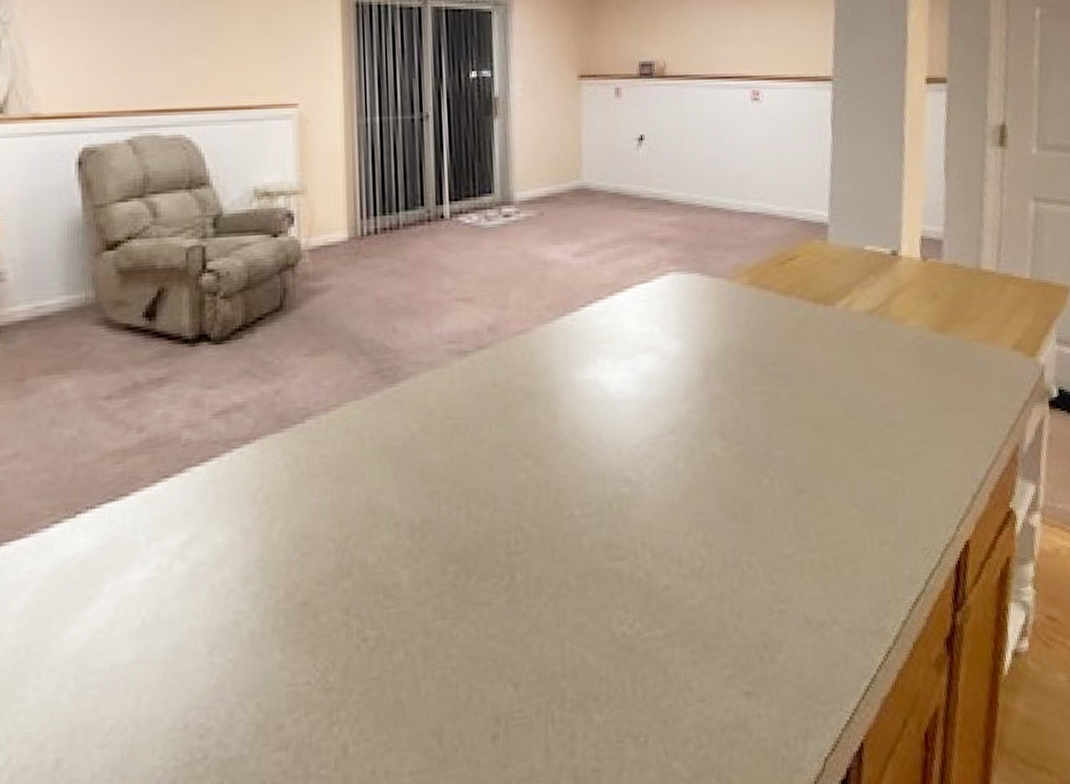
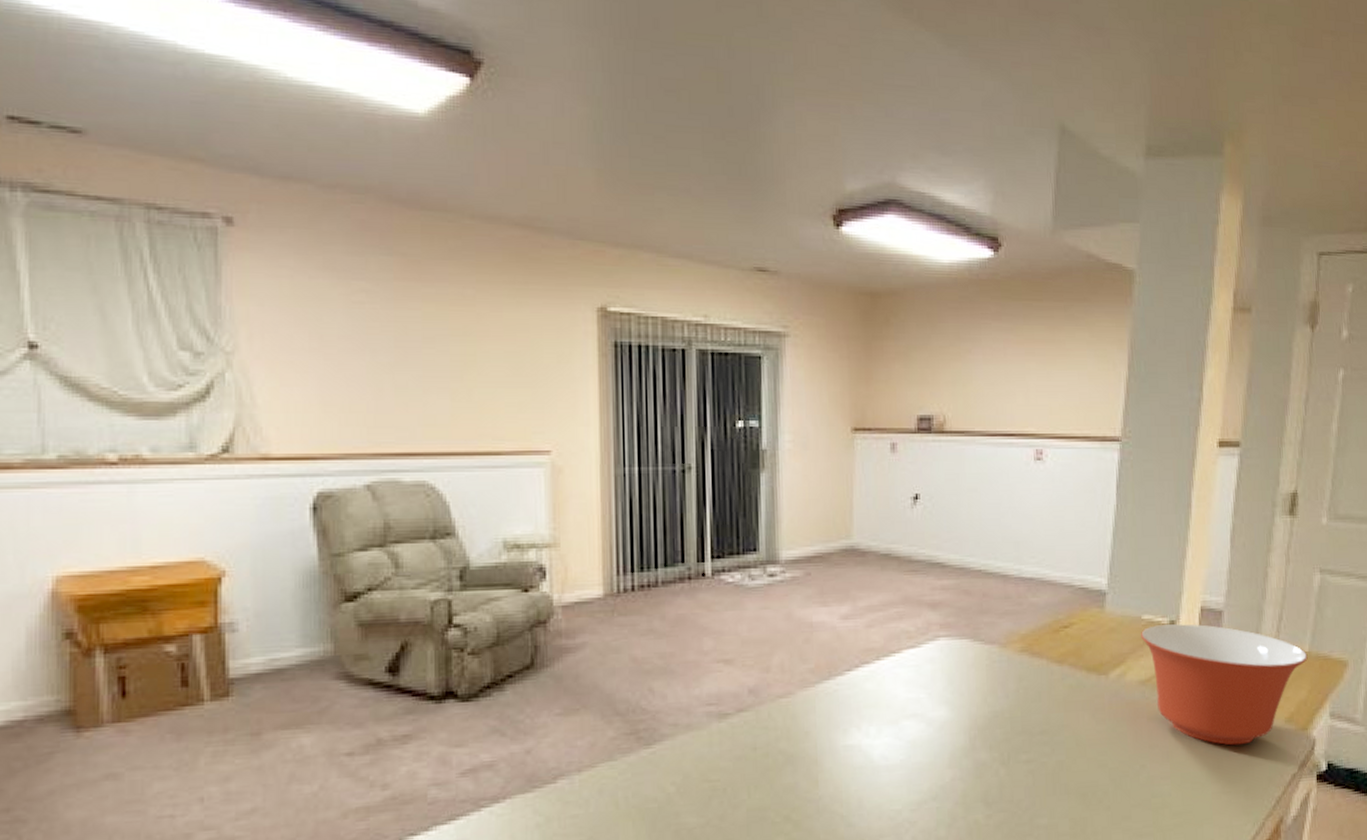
mixing bowl: none [864,253,1030,374] -> present [1141,624,1308,746]

